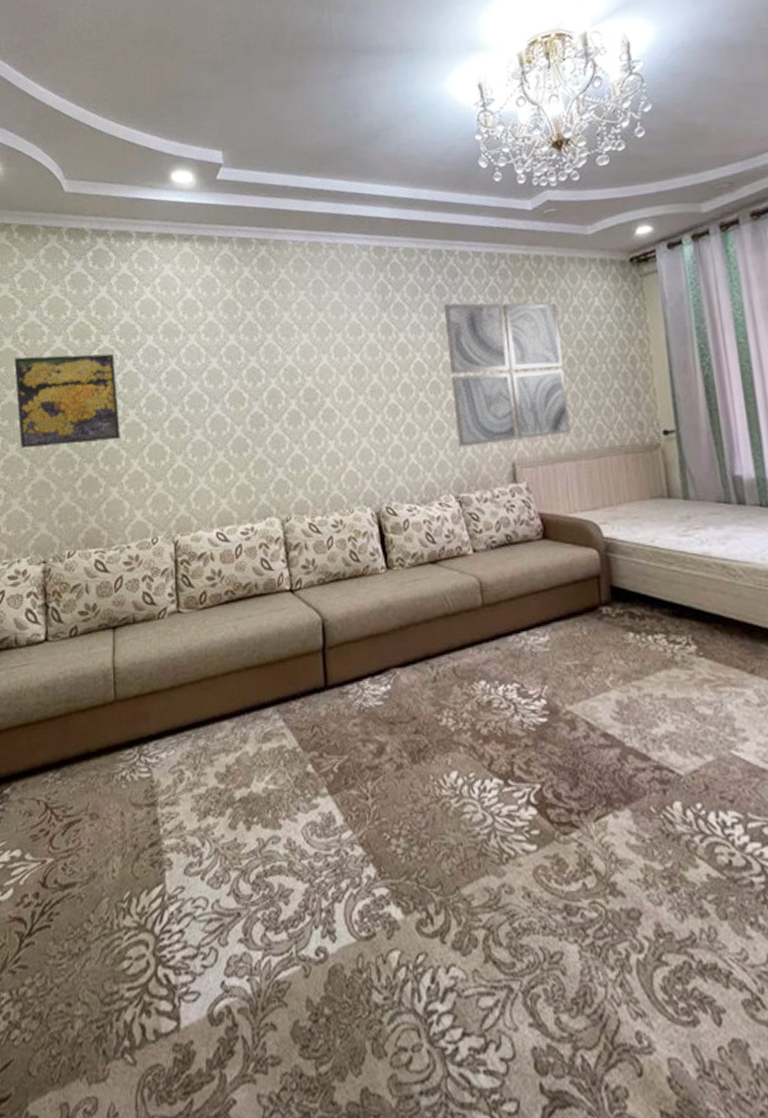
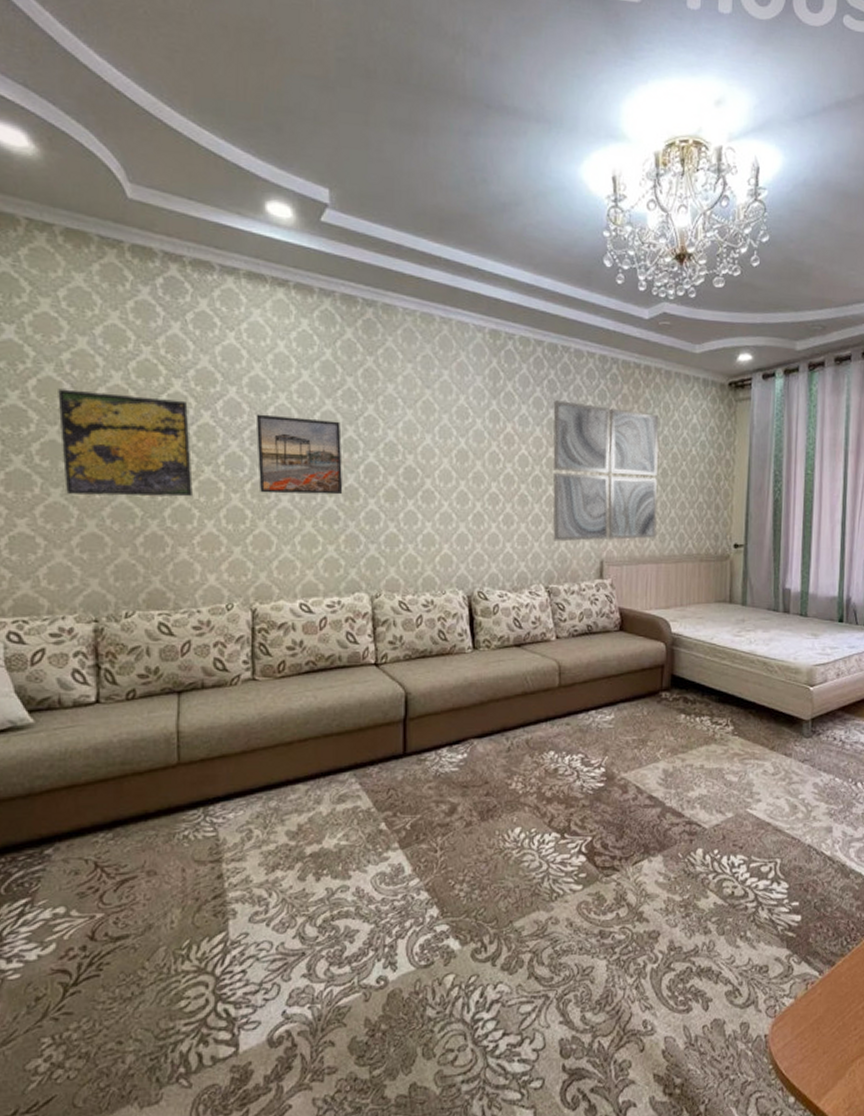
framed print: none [170,354,250,429] -> present [256,414,343,495]

